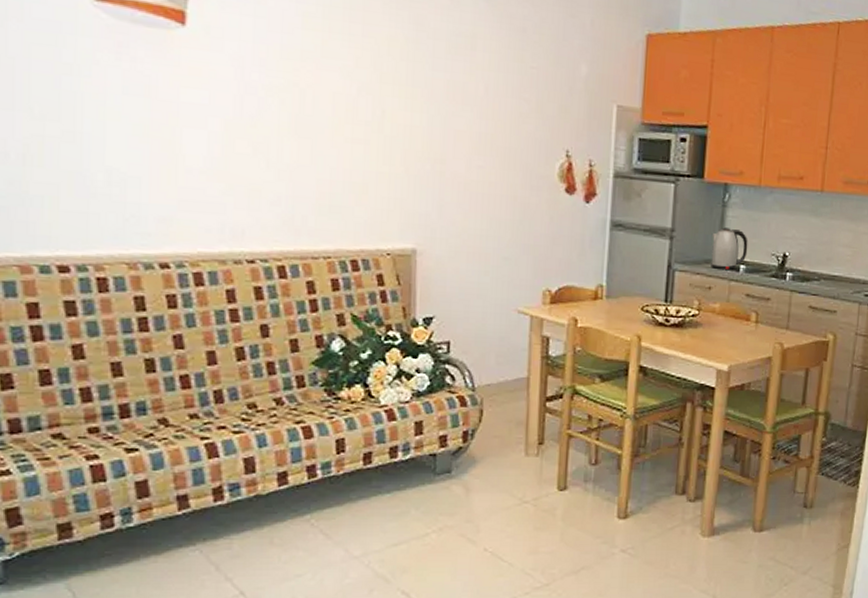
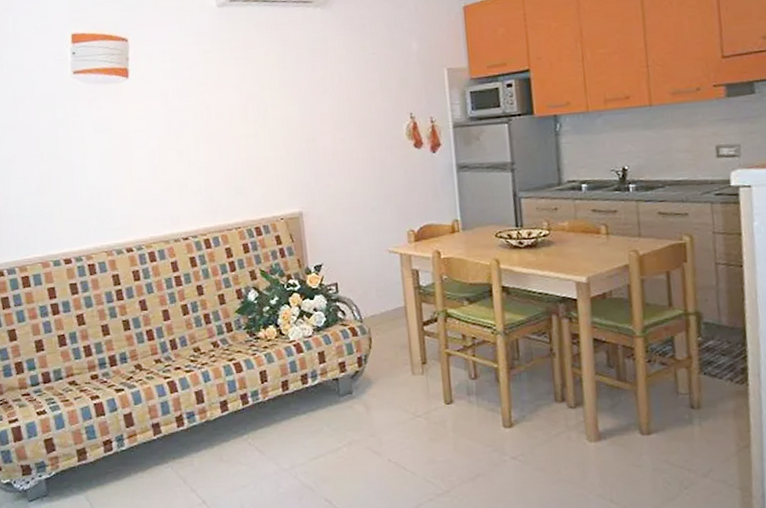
kettle: present [711,227,748,271] -> none [550,153,587,192]

